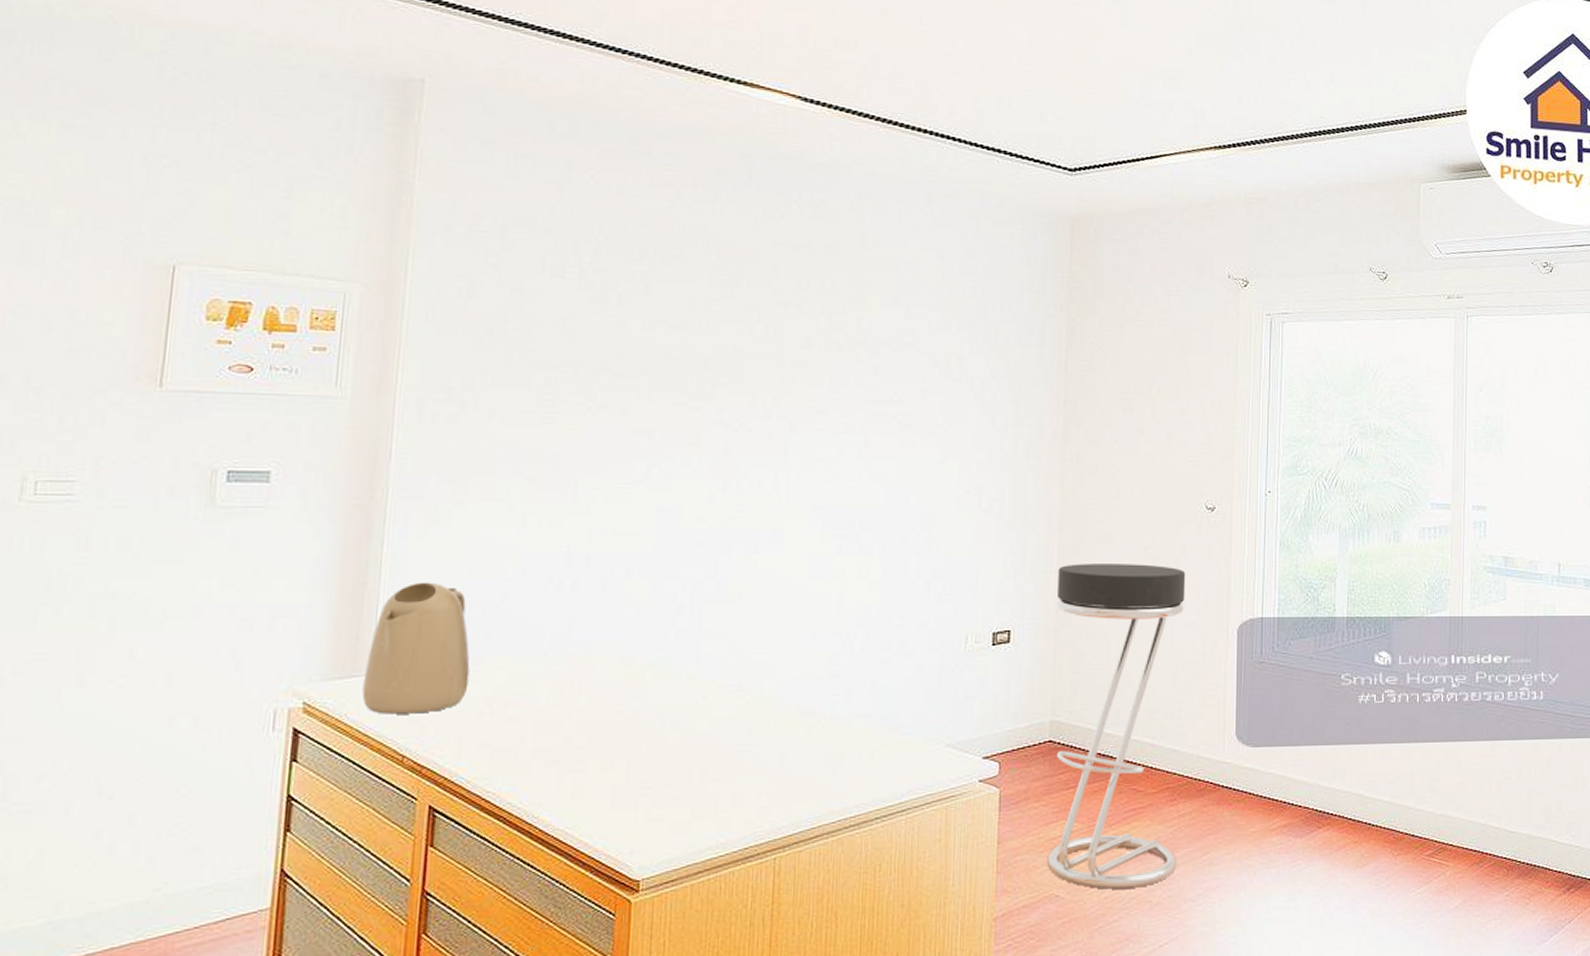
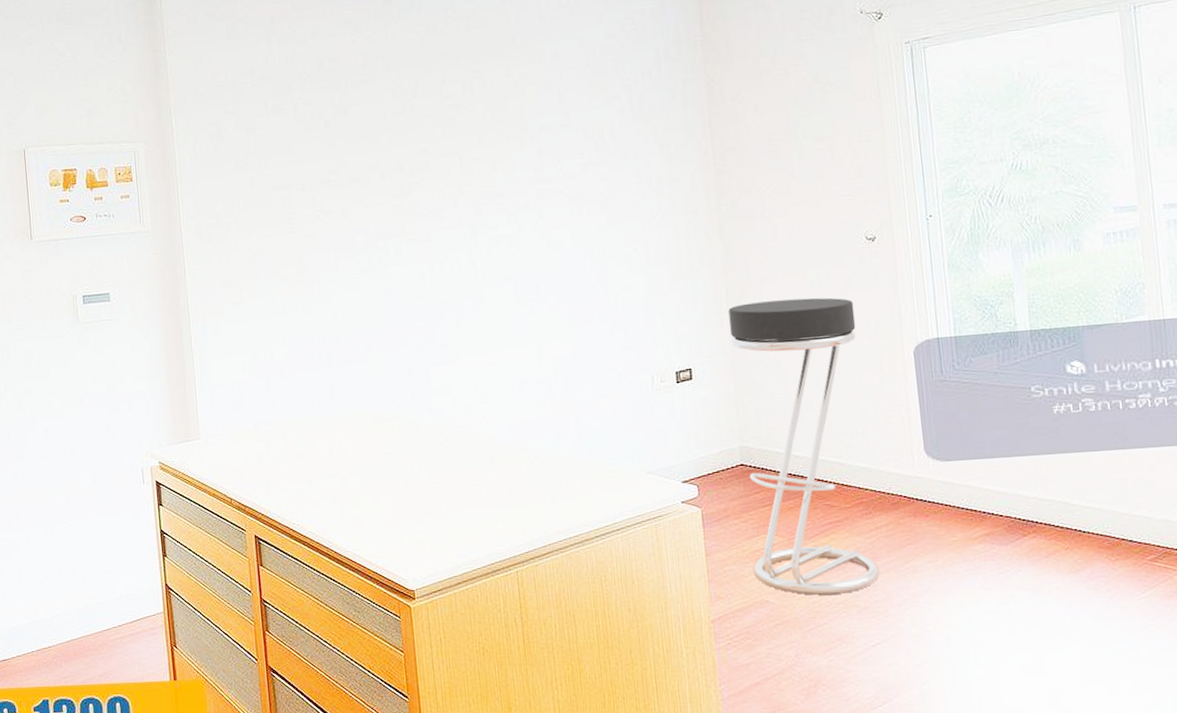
kettle: present [362,582,470,714] -> none [195,365,267,468]

